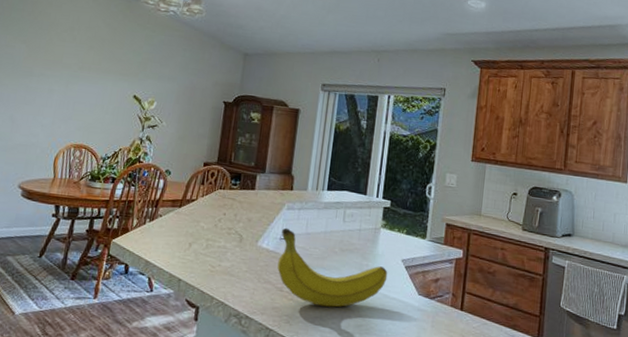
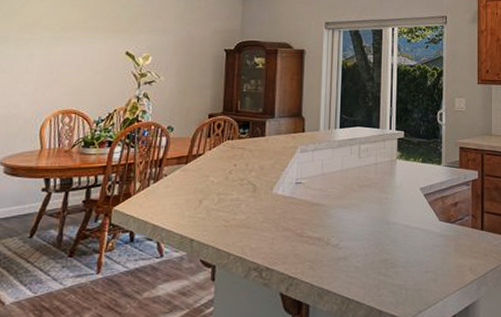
fruit: present [277,227,388,307] -> none [295,171,408,246]

